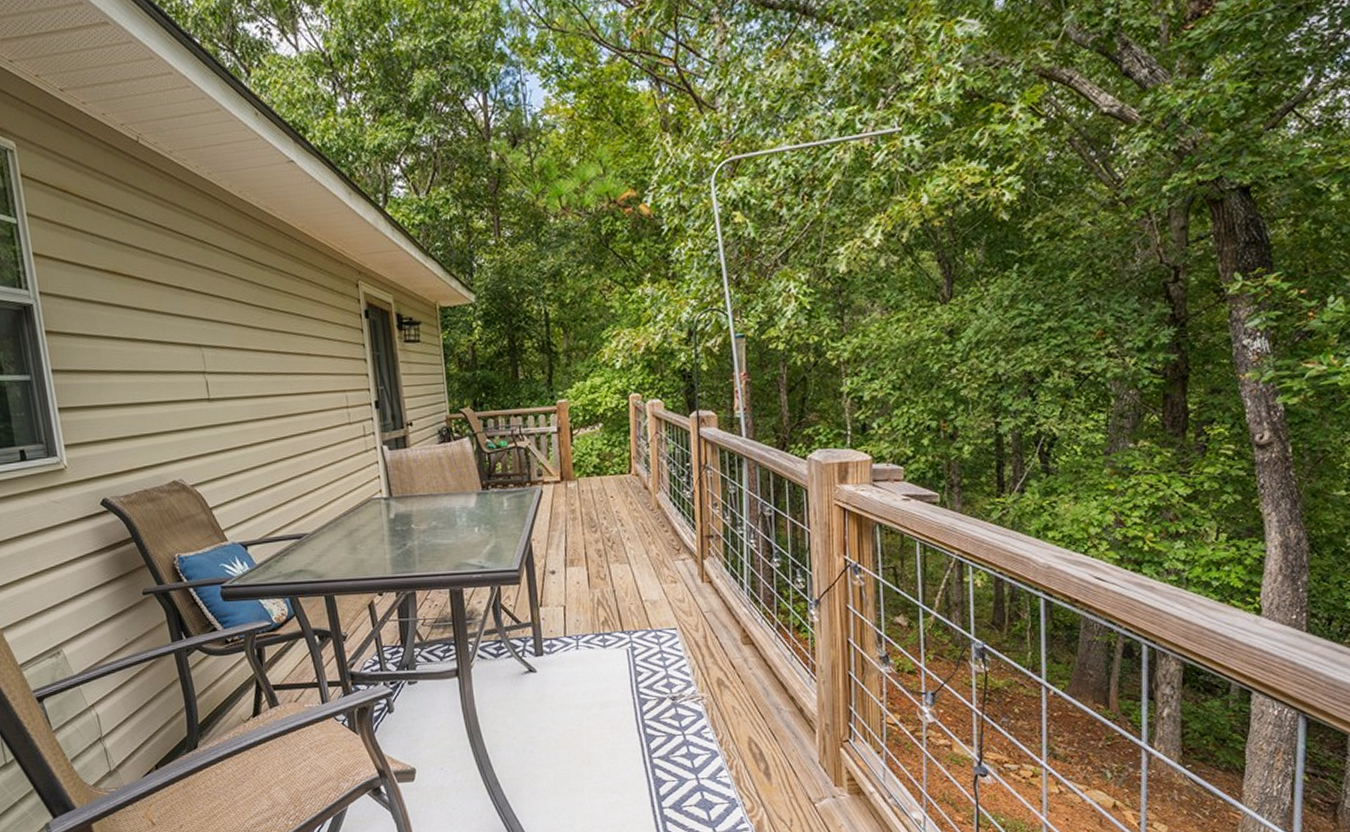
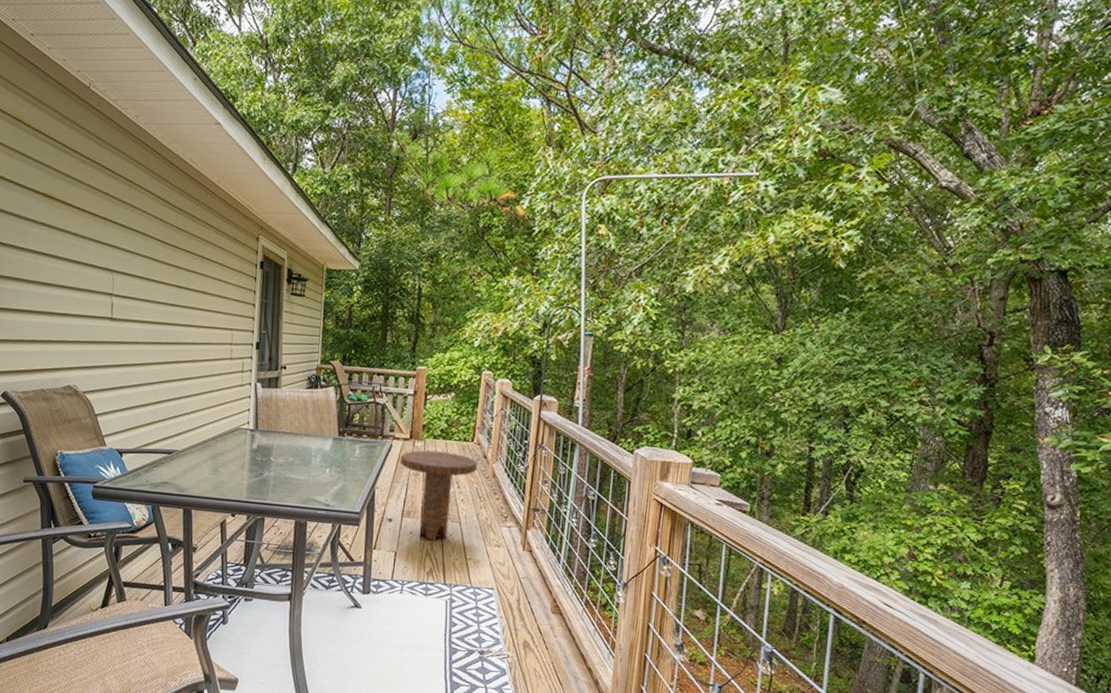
side table: none [553,489,640,587] -> present [399,450,478,541]

